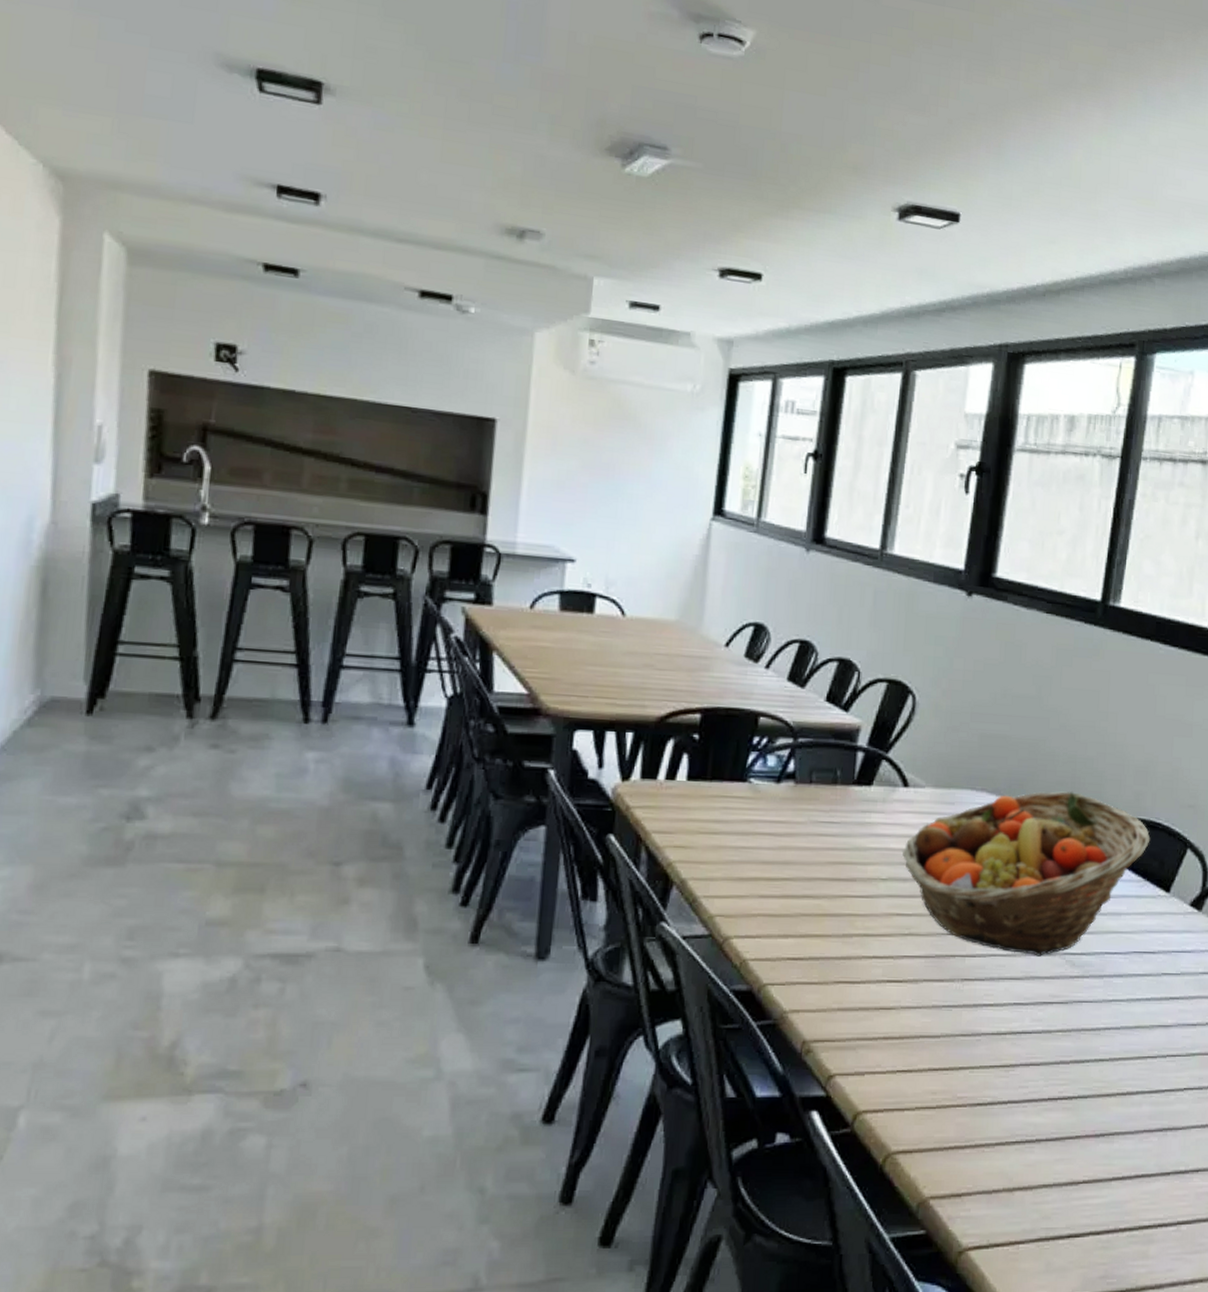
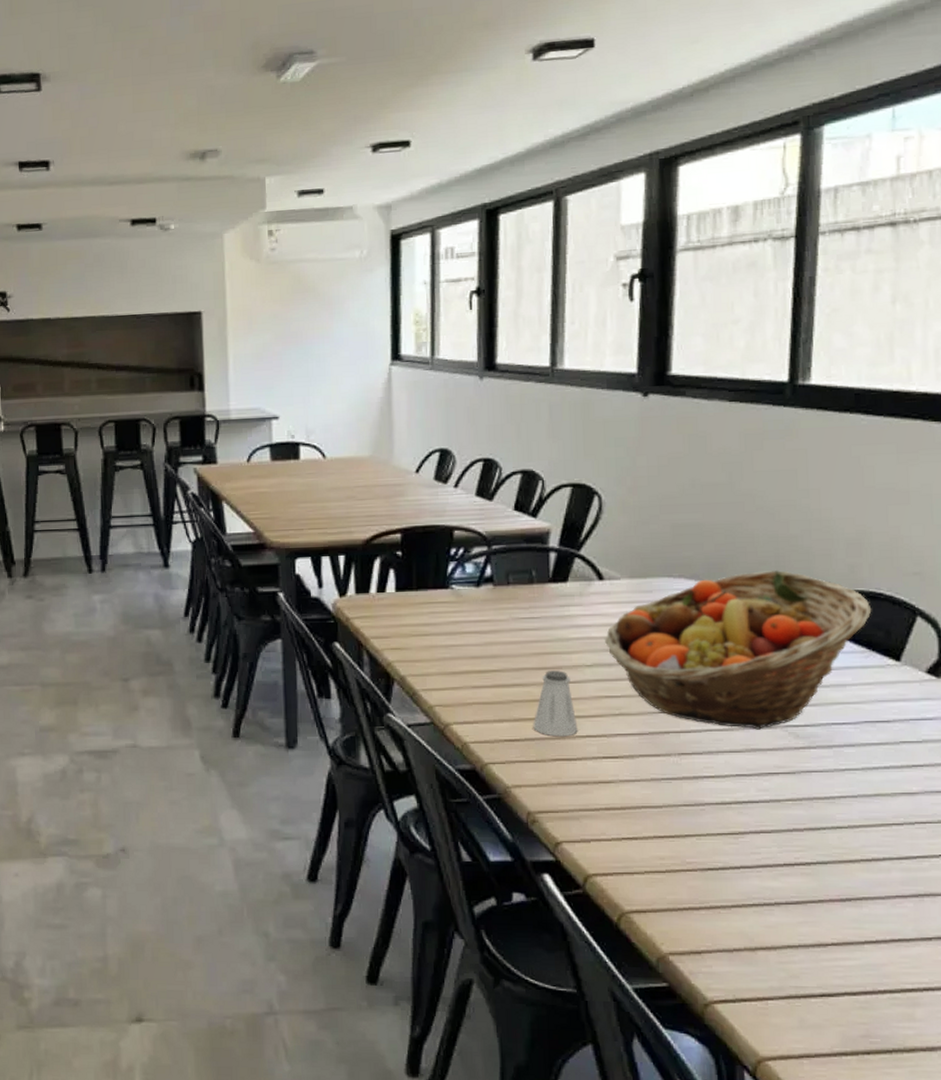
saltshaker: none [819,882,866,957] -> present [533,670,578,737]

